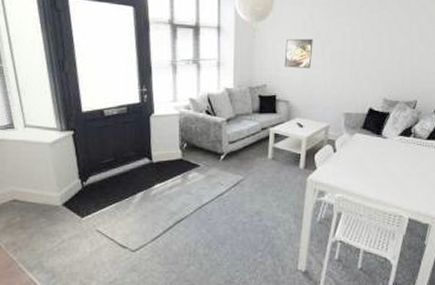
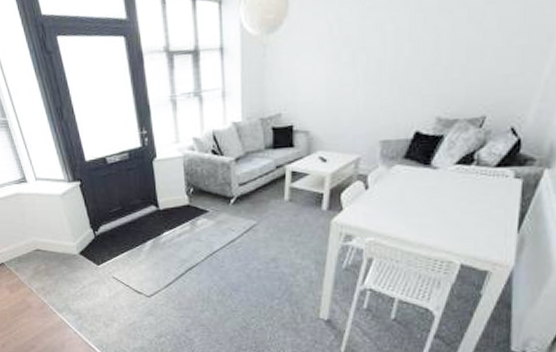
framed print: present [284,38,313,68] -> none [303,47,341,90]

